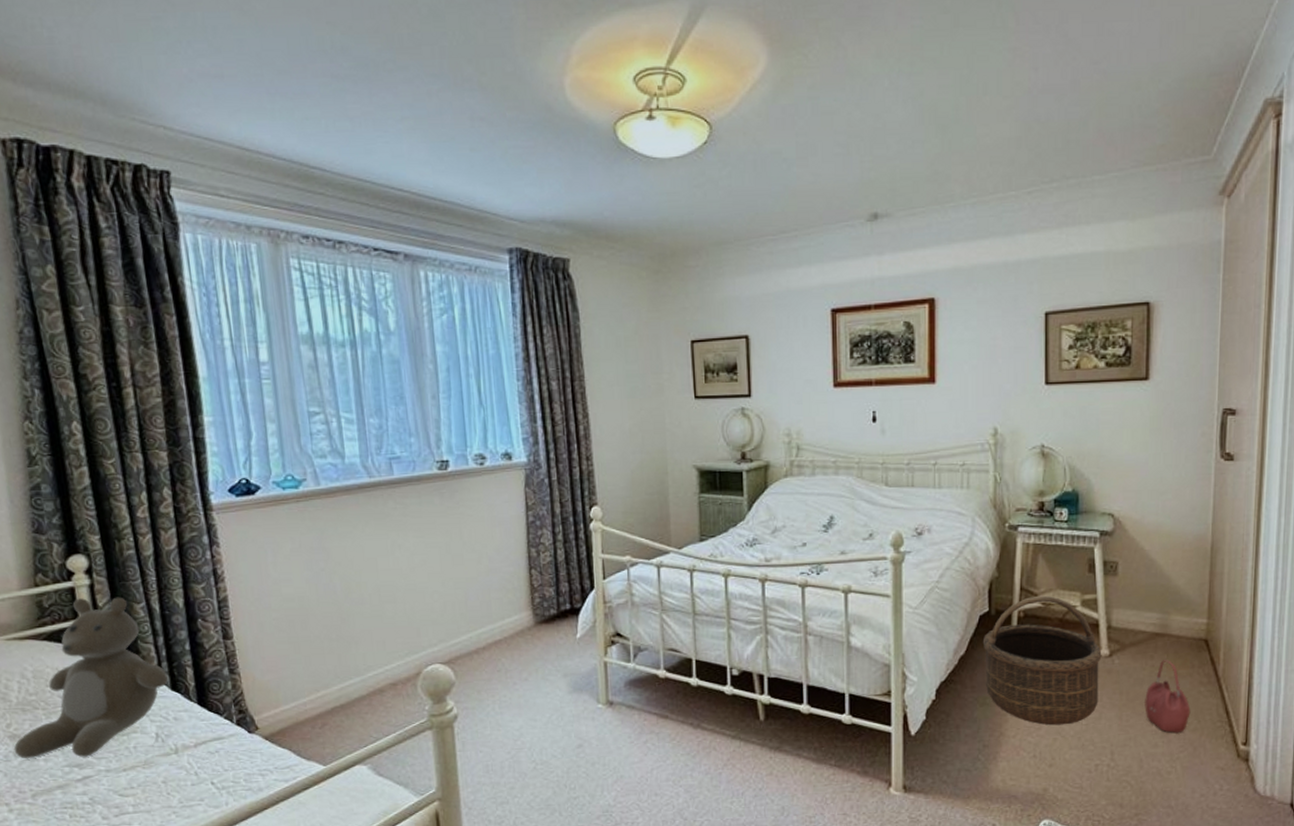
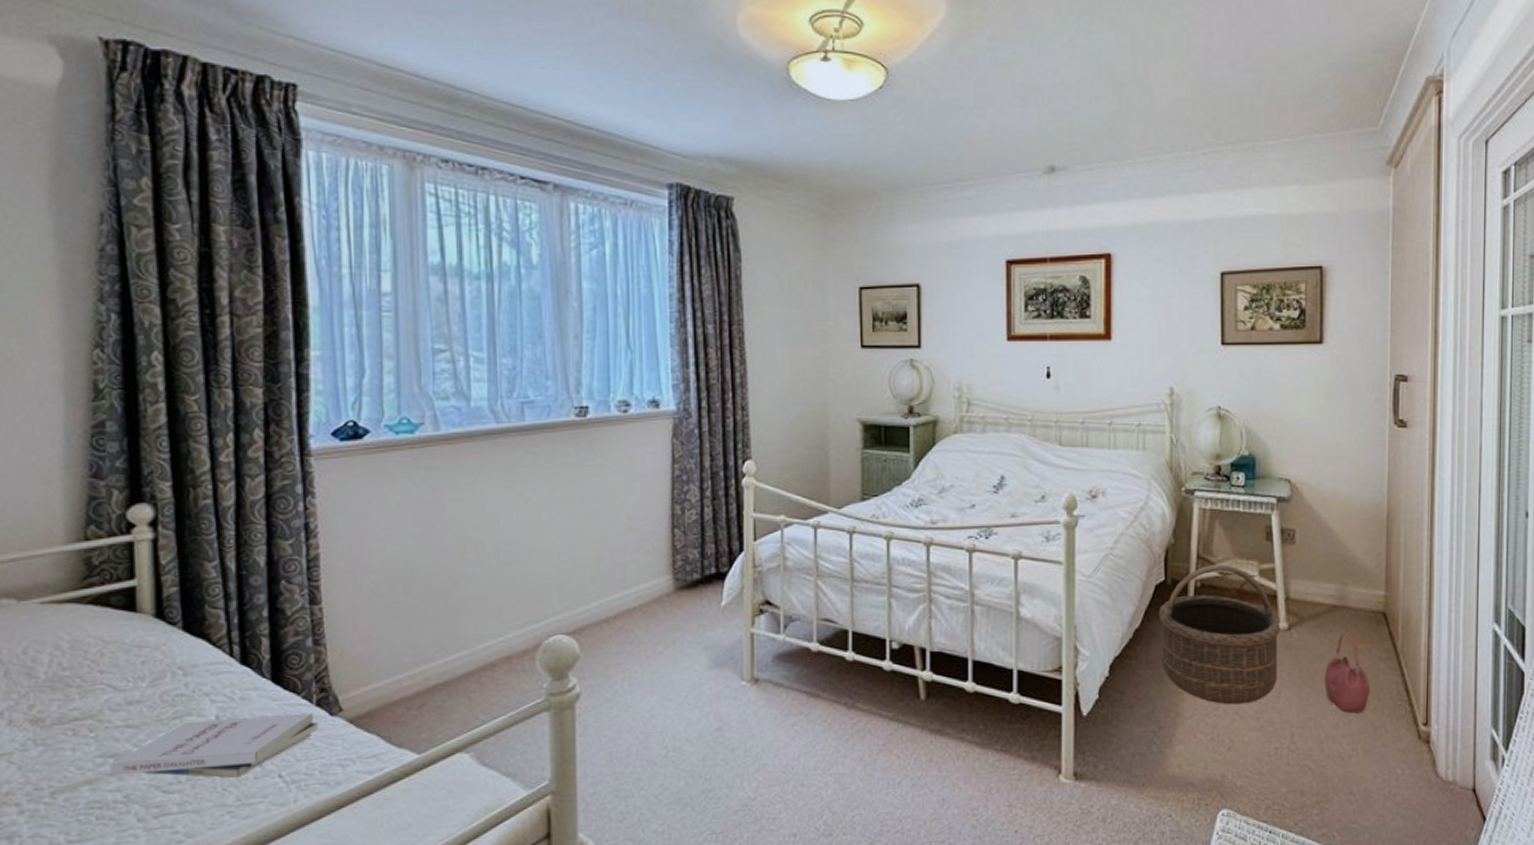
teddy bear: present [14,597,169,758] -> none [34,553,239,747]
books: none [76,731,240,784] -> present [110,712,318,778]

